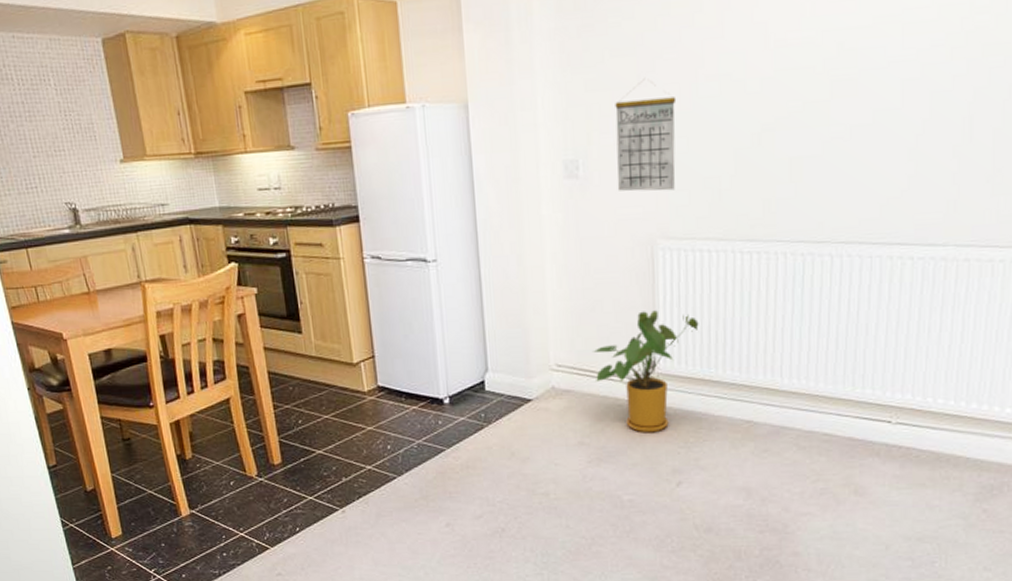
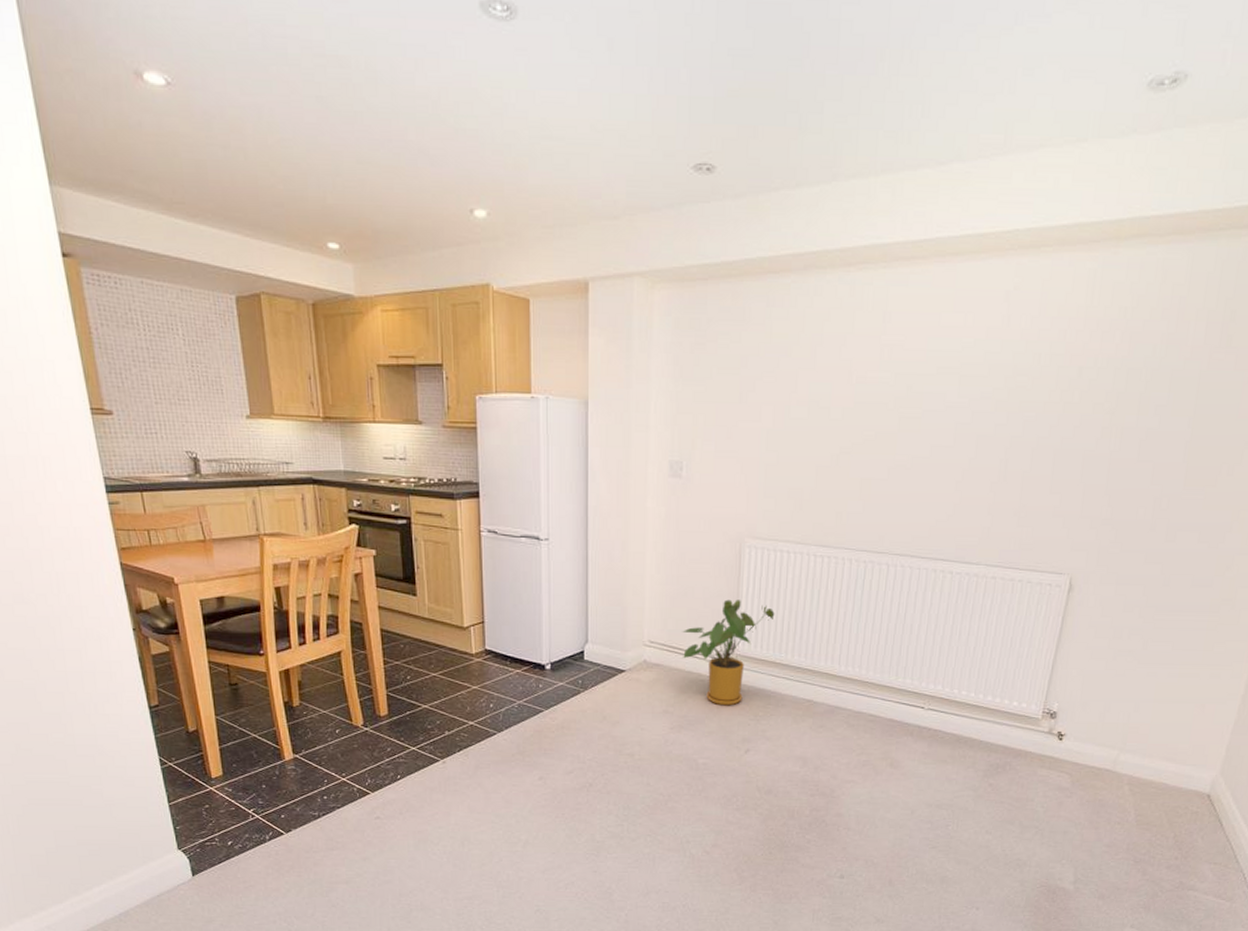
calendar: present [615,79,677,192] -> none [714,397,771,497]

